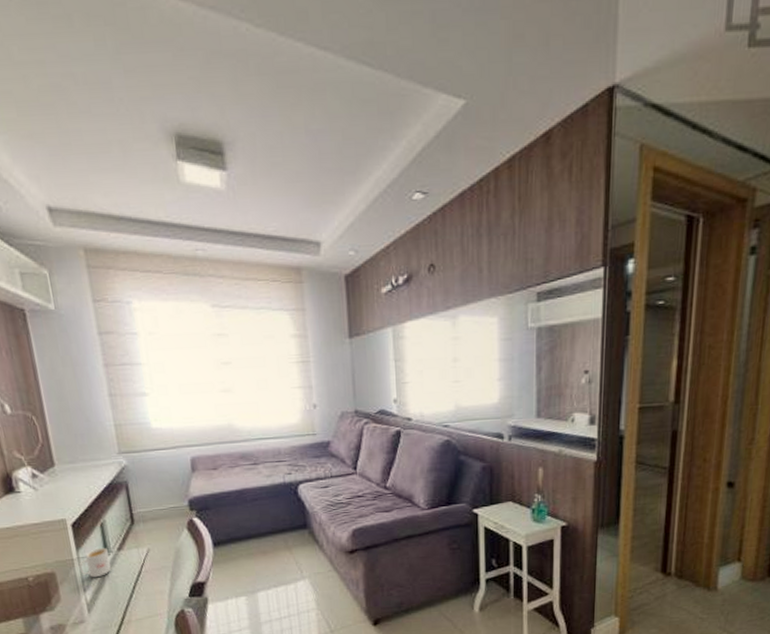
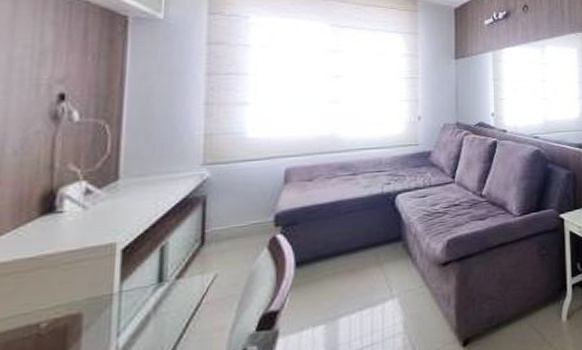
mug: present [79,548,111,578] -> none [118,277,162,317]

